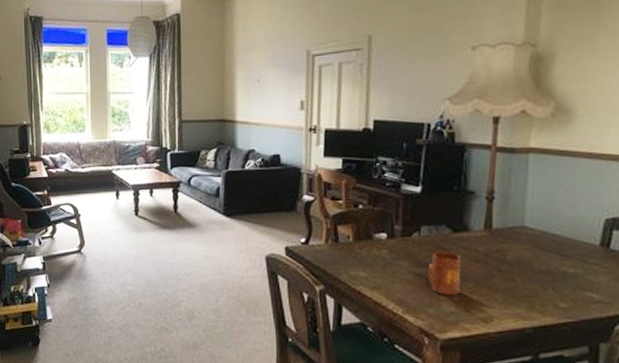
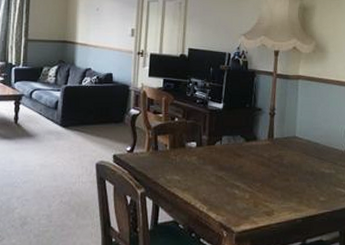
mug: present [428,251,461,296] -> none [227,157,251,195]

